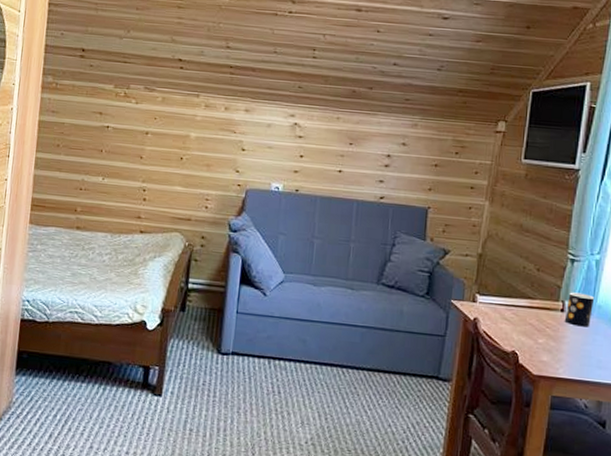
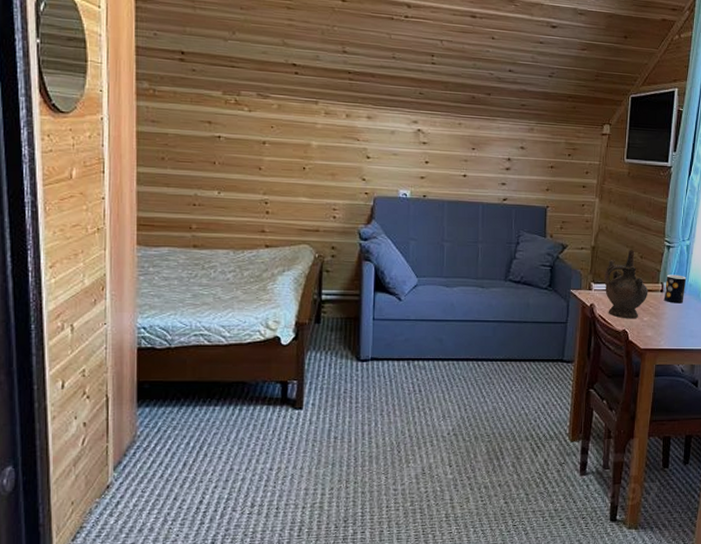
ceremonial vessel: none [491,261,546,340] -> present [604,250,648,319]

